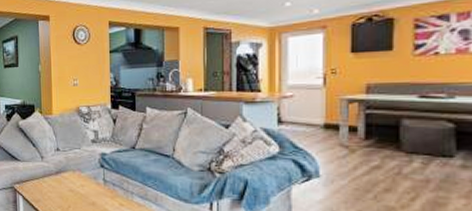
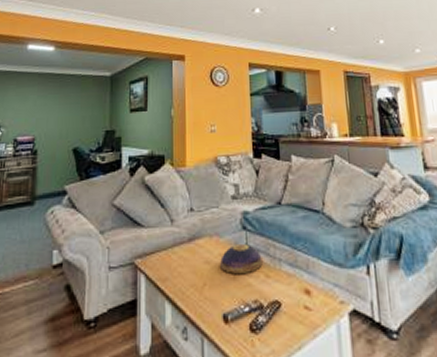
decorative bowl: none [82,178,117,201] -> present [220,243,263,274]

